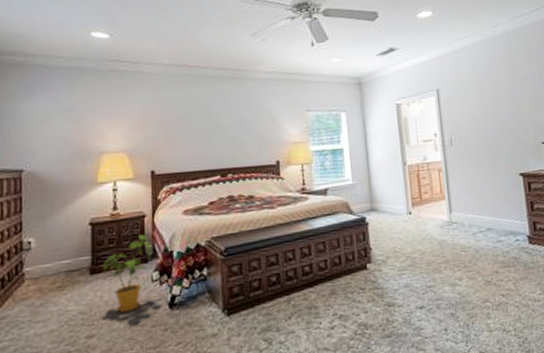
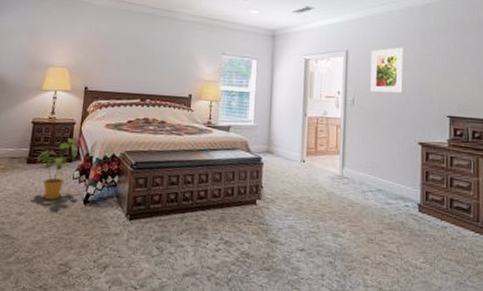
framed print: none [461,78,498,130] -> present [370,47,403,93]

